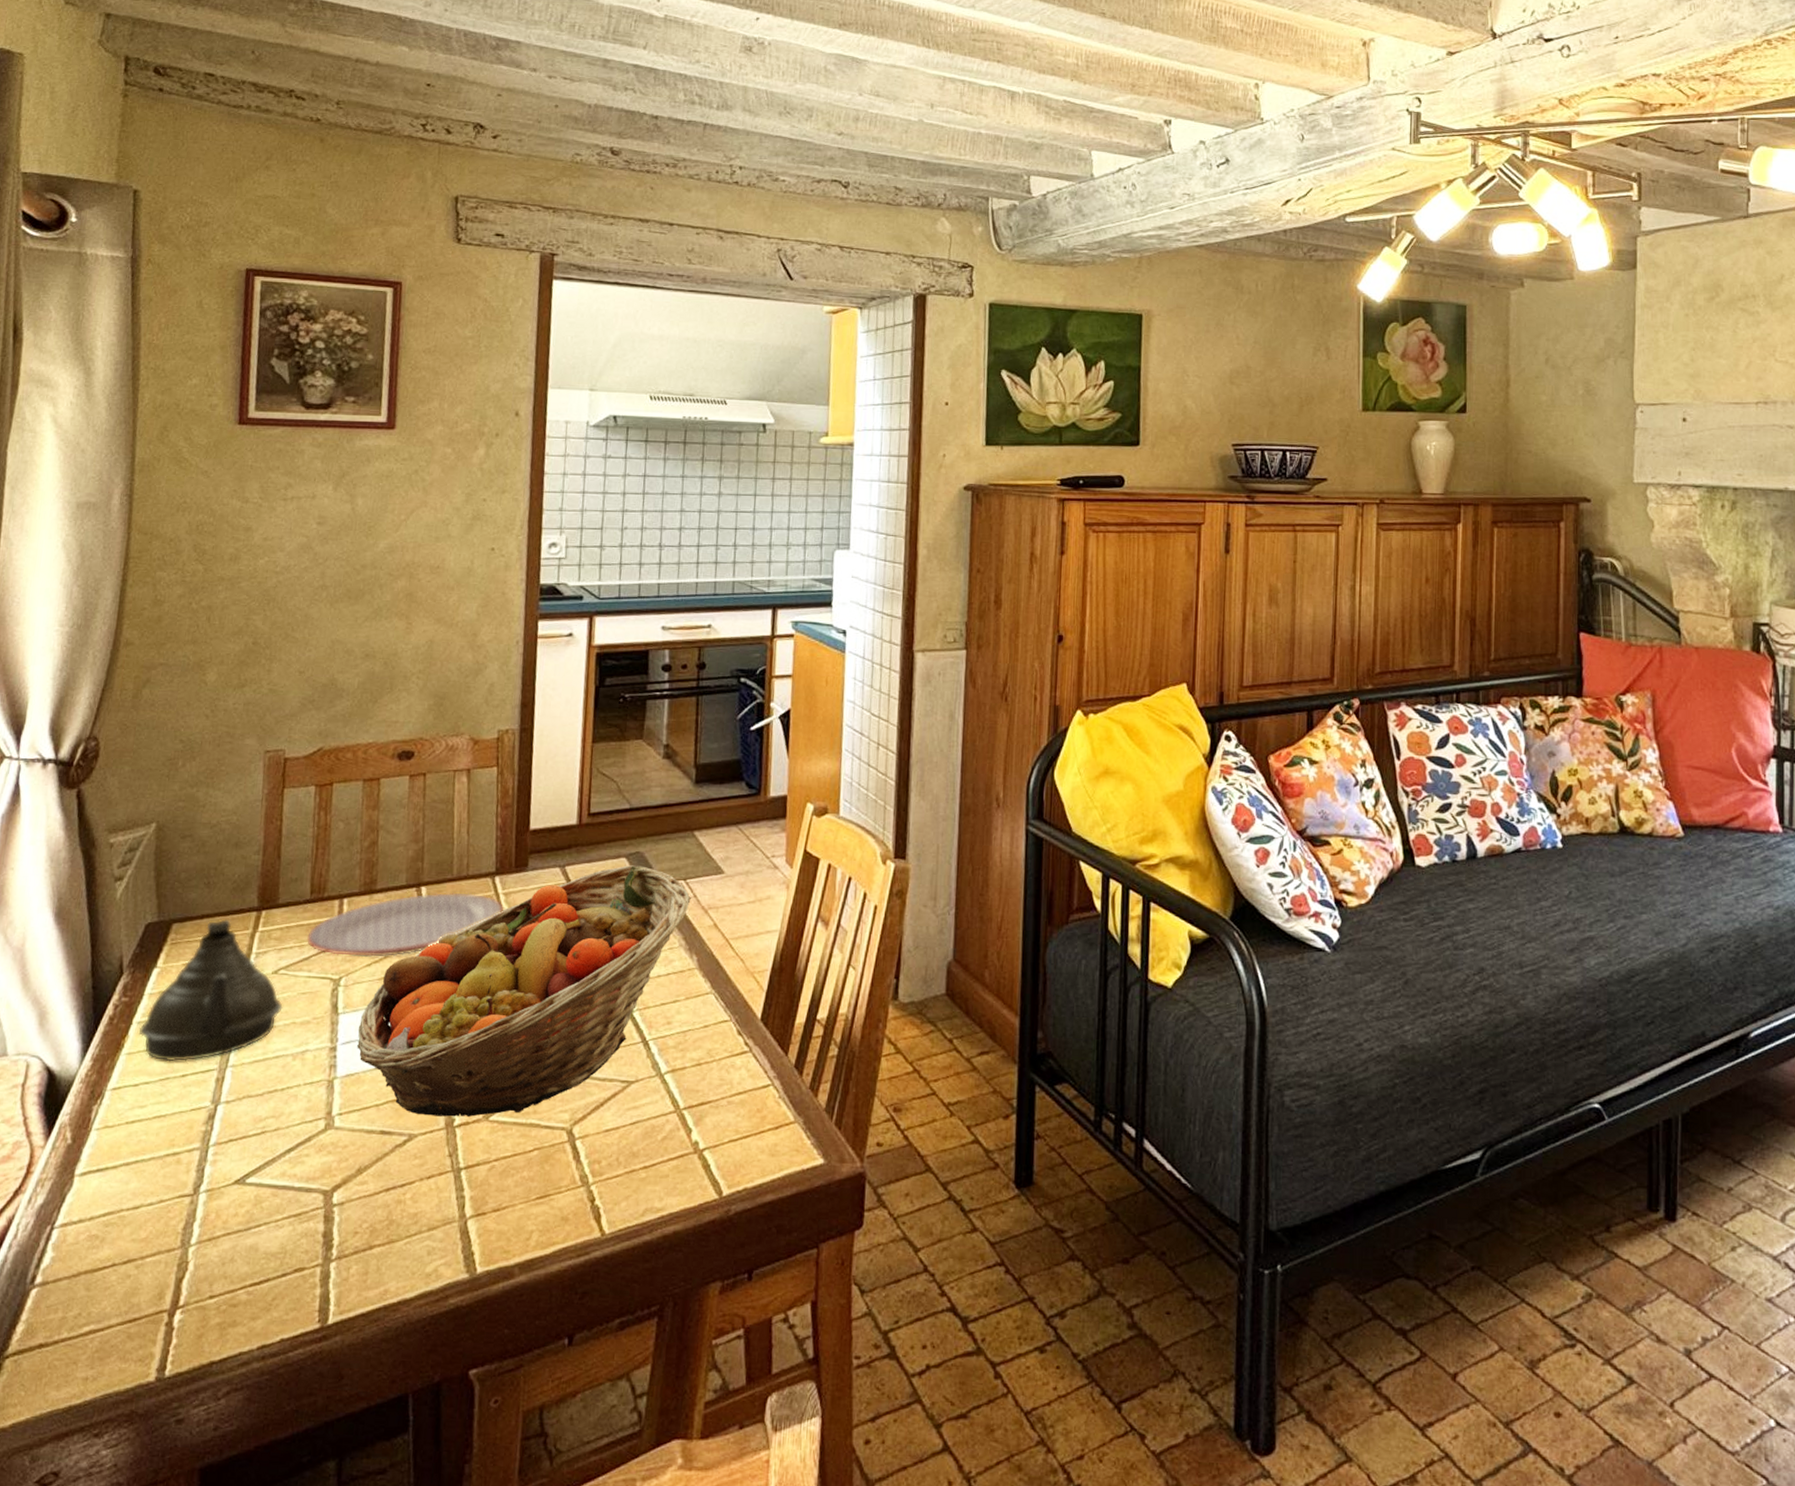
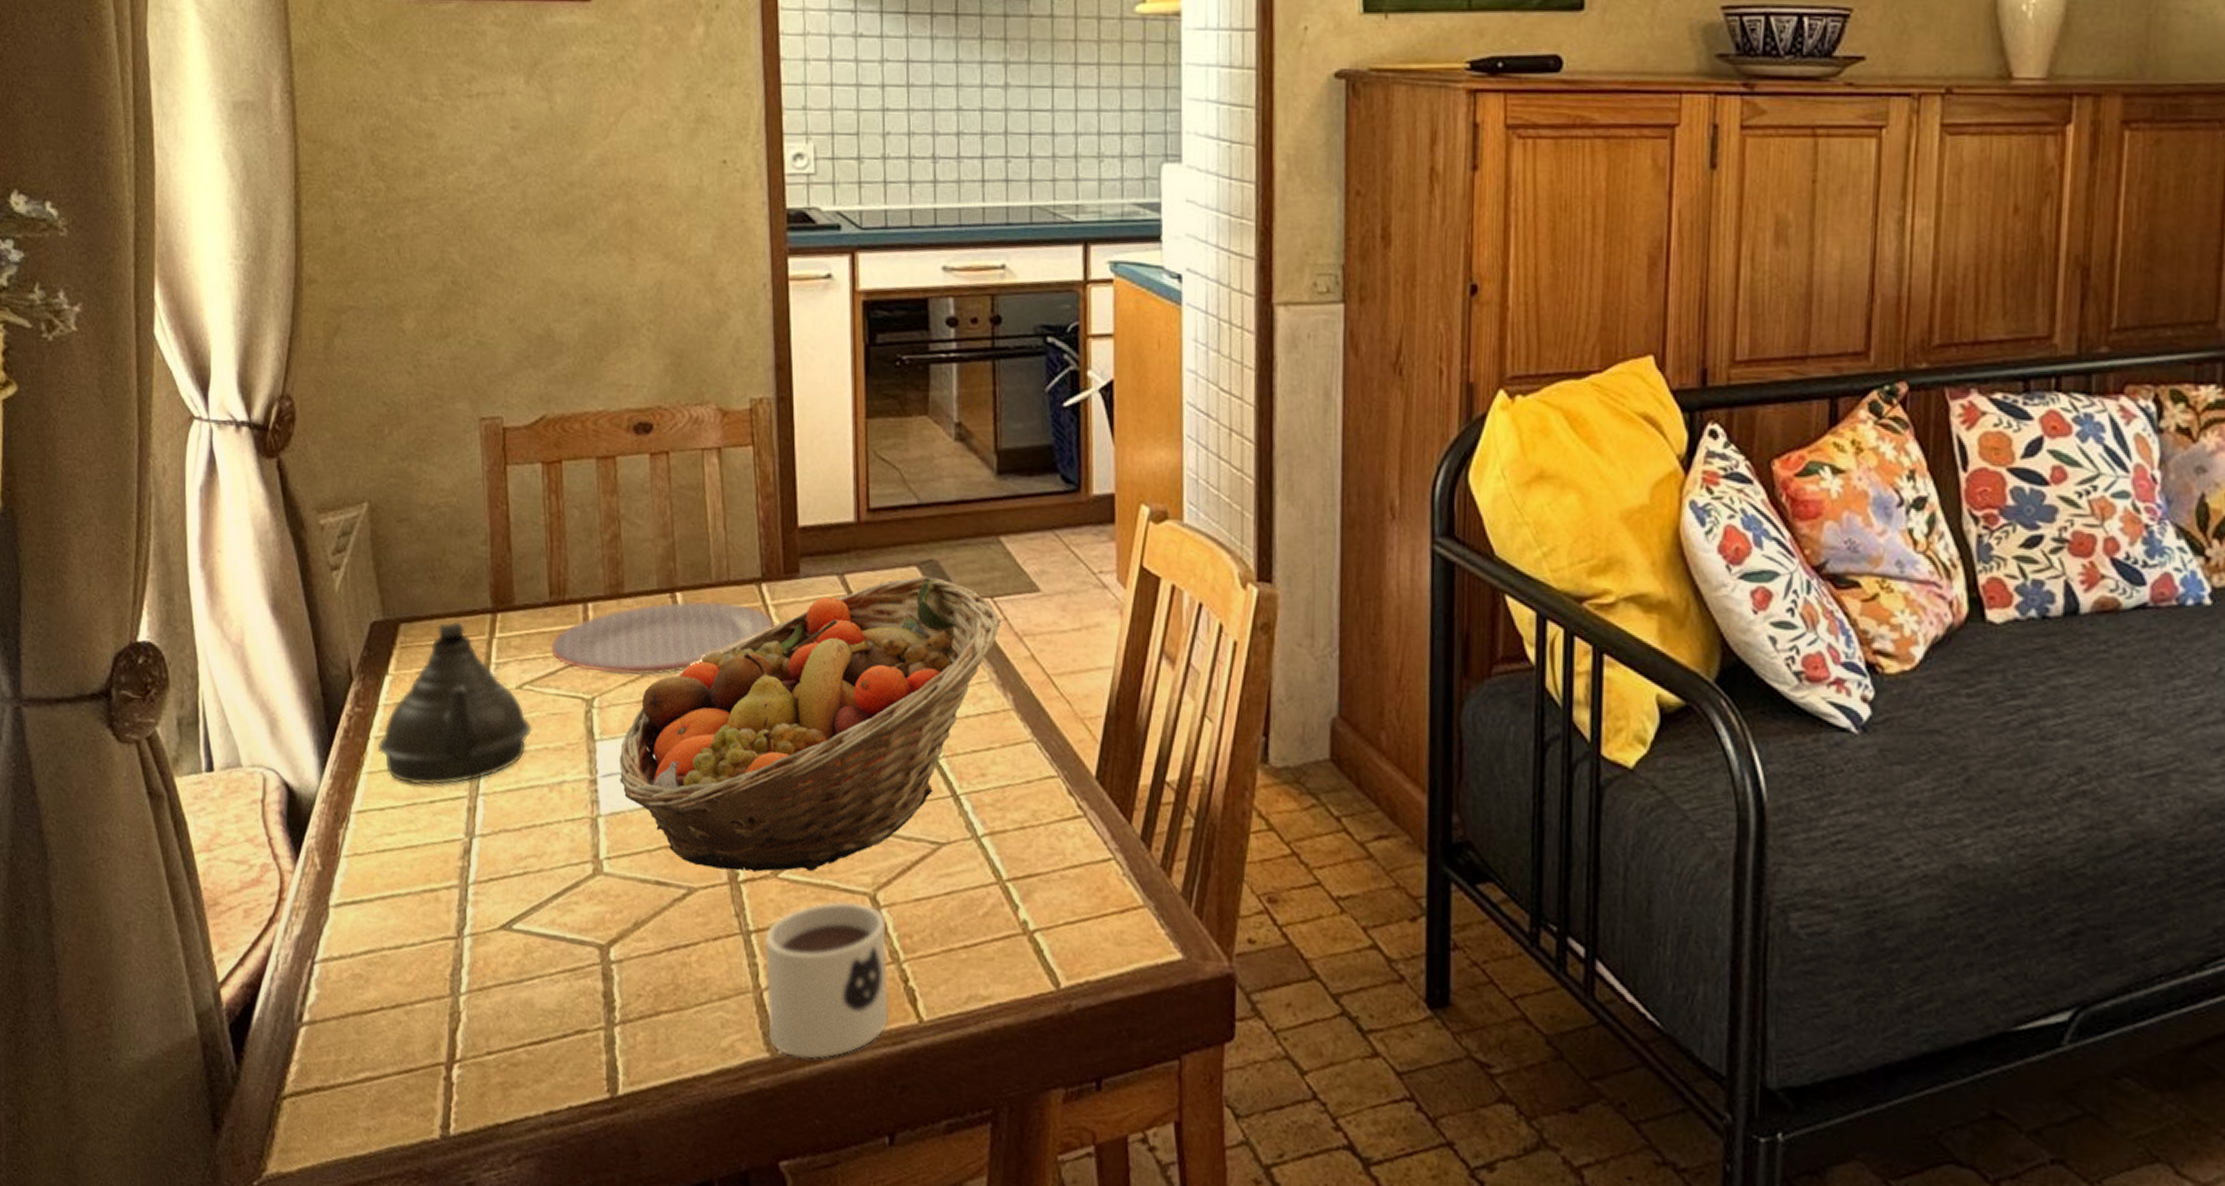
mug: none [468,1136,580,1276] -> present [764,901,889,1060]

